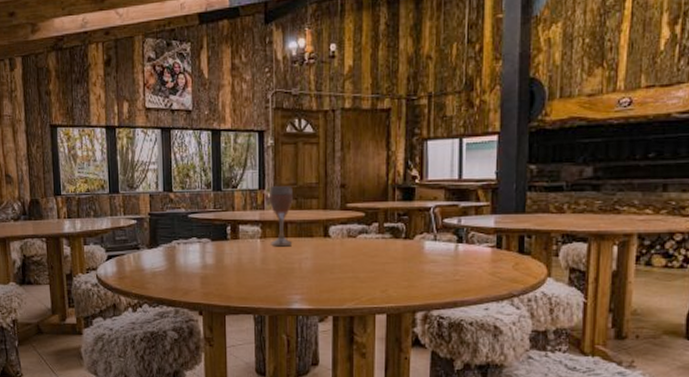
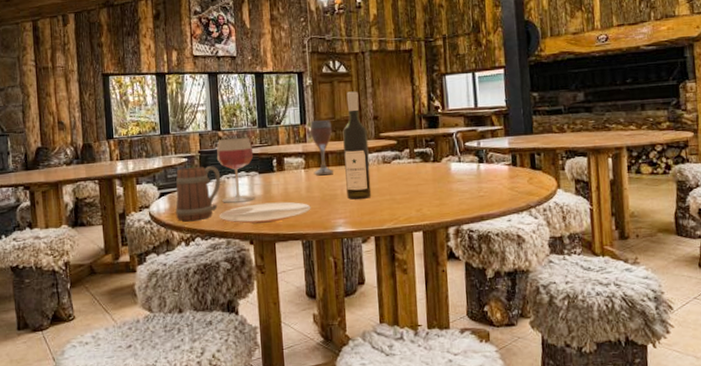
beer mug: none [123,230,171,286] -> present [175,166,221,221]
wineglass: none [167,200,207,270] -> present [216,137,255,203]
plate: none [167,272,265,293] -> present [218,201,311,224]
bottle: none [305,155,333,275] -> present [342,91,372,200]

